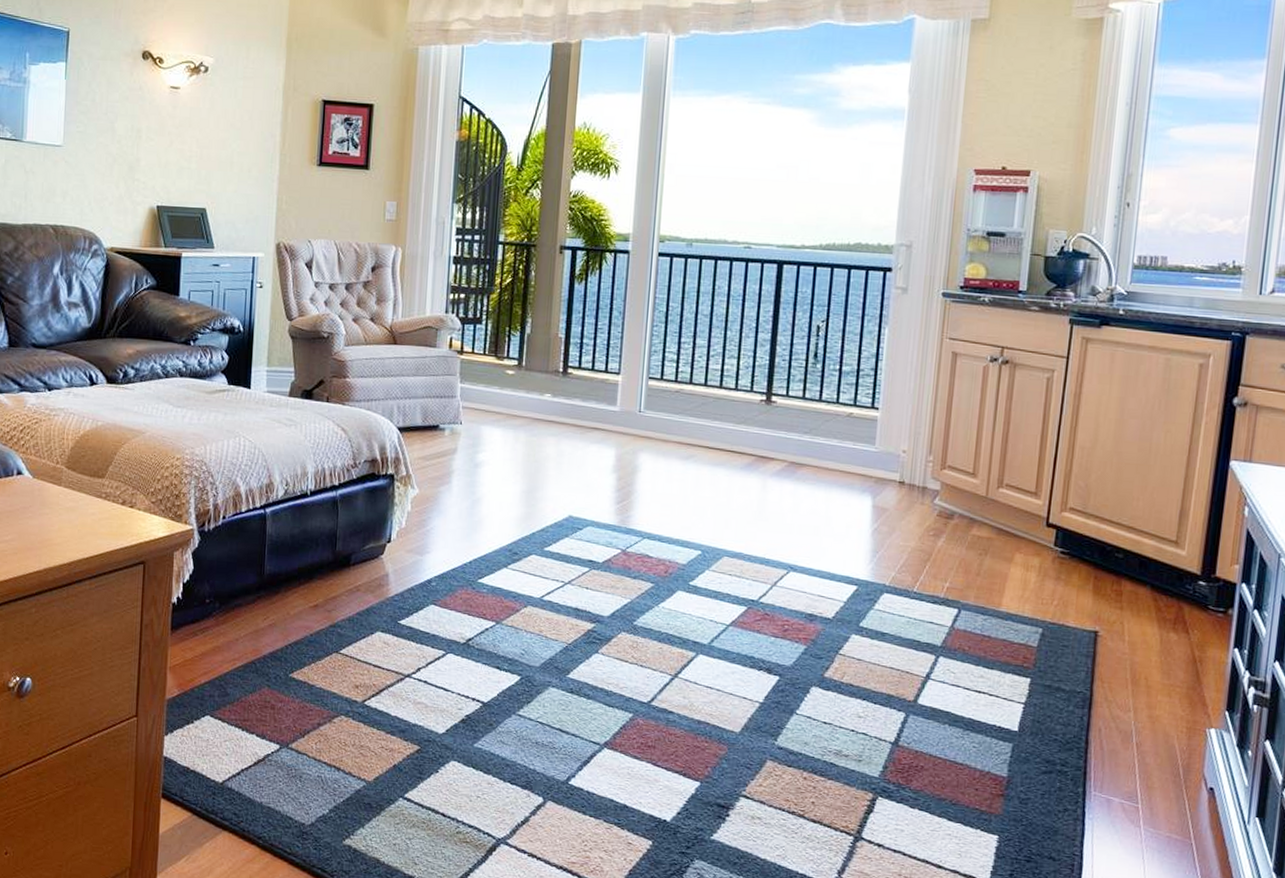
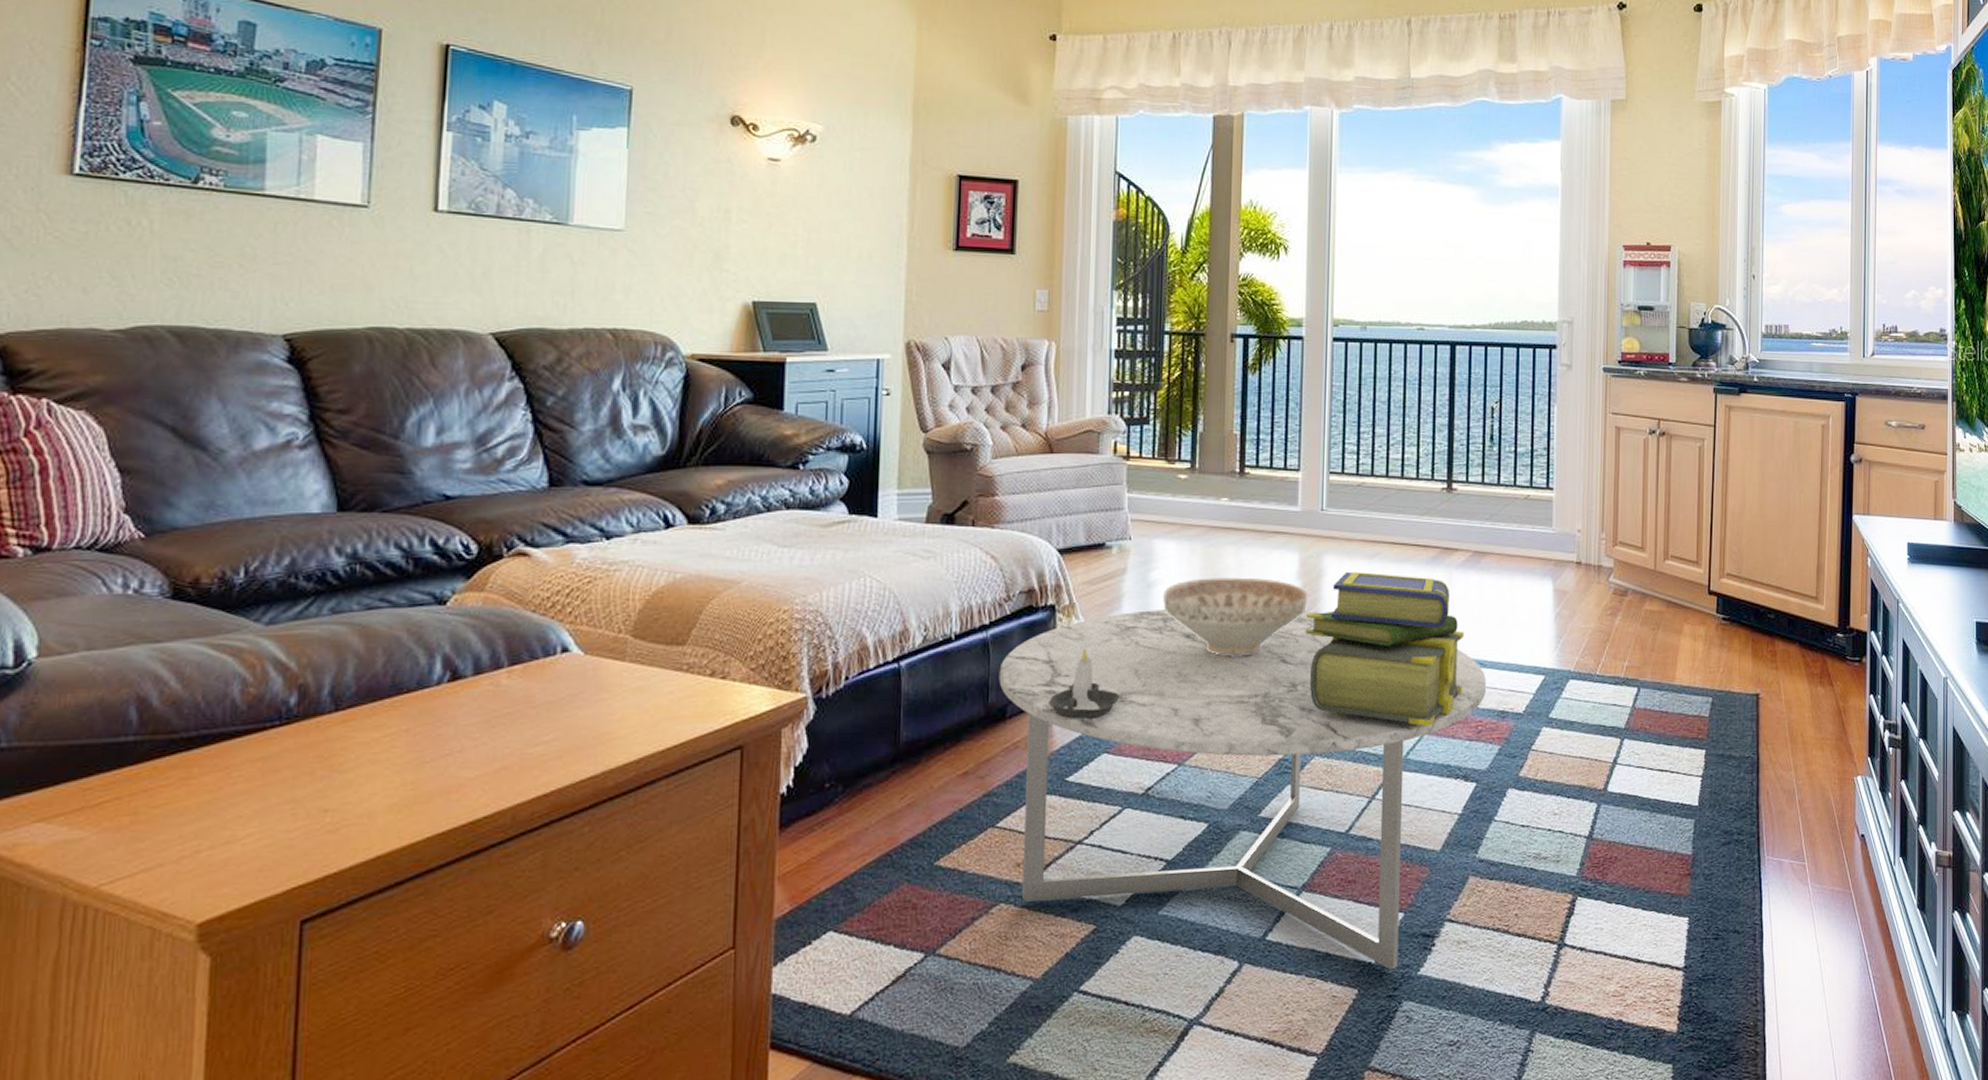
coffee table: none [345,486,796,830] -> present [999,610,1487,970]
candle: none [386,513,446,574] -> present [1049,647,1119,719]
decorative bowl: none [487,464,622,536] -> present [1162,577,1307,657]
stack of books: none [618,469,776,619] -> present [1305,571,1464,726]

